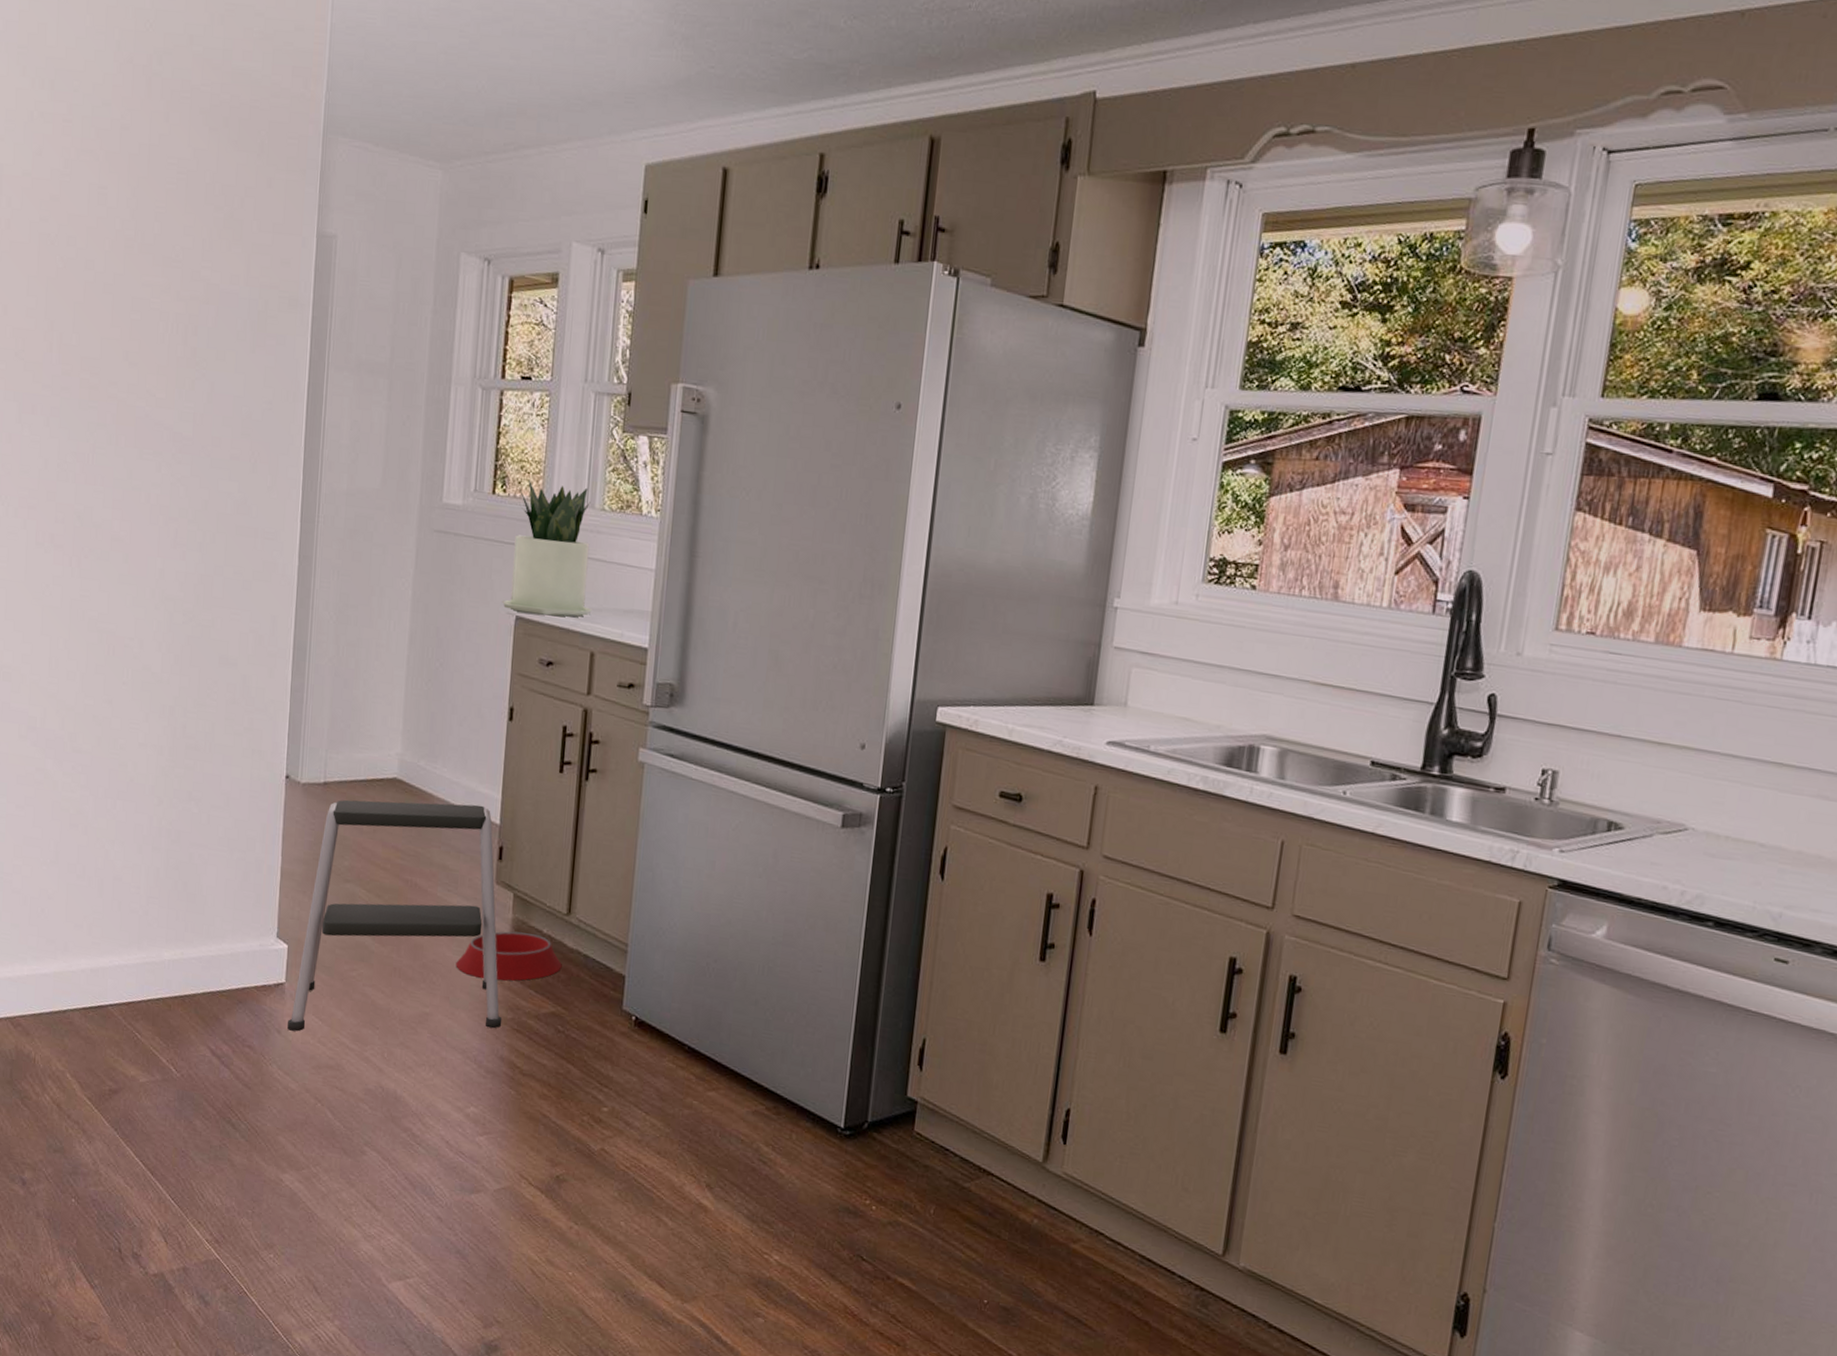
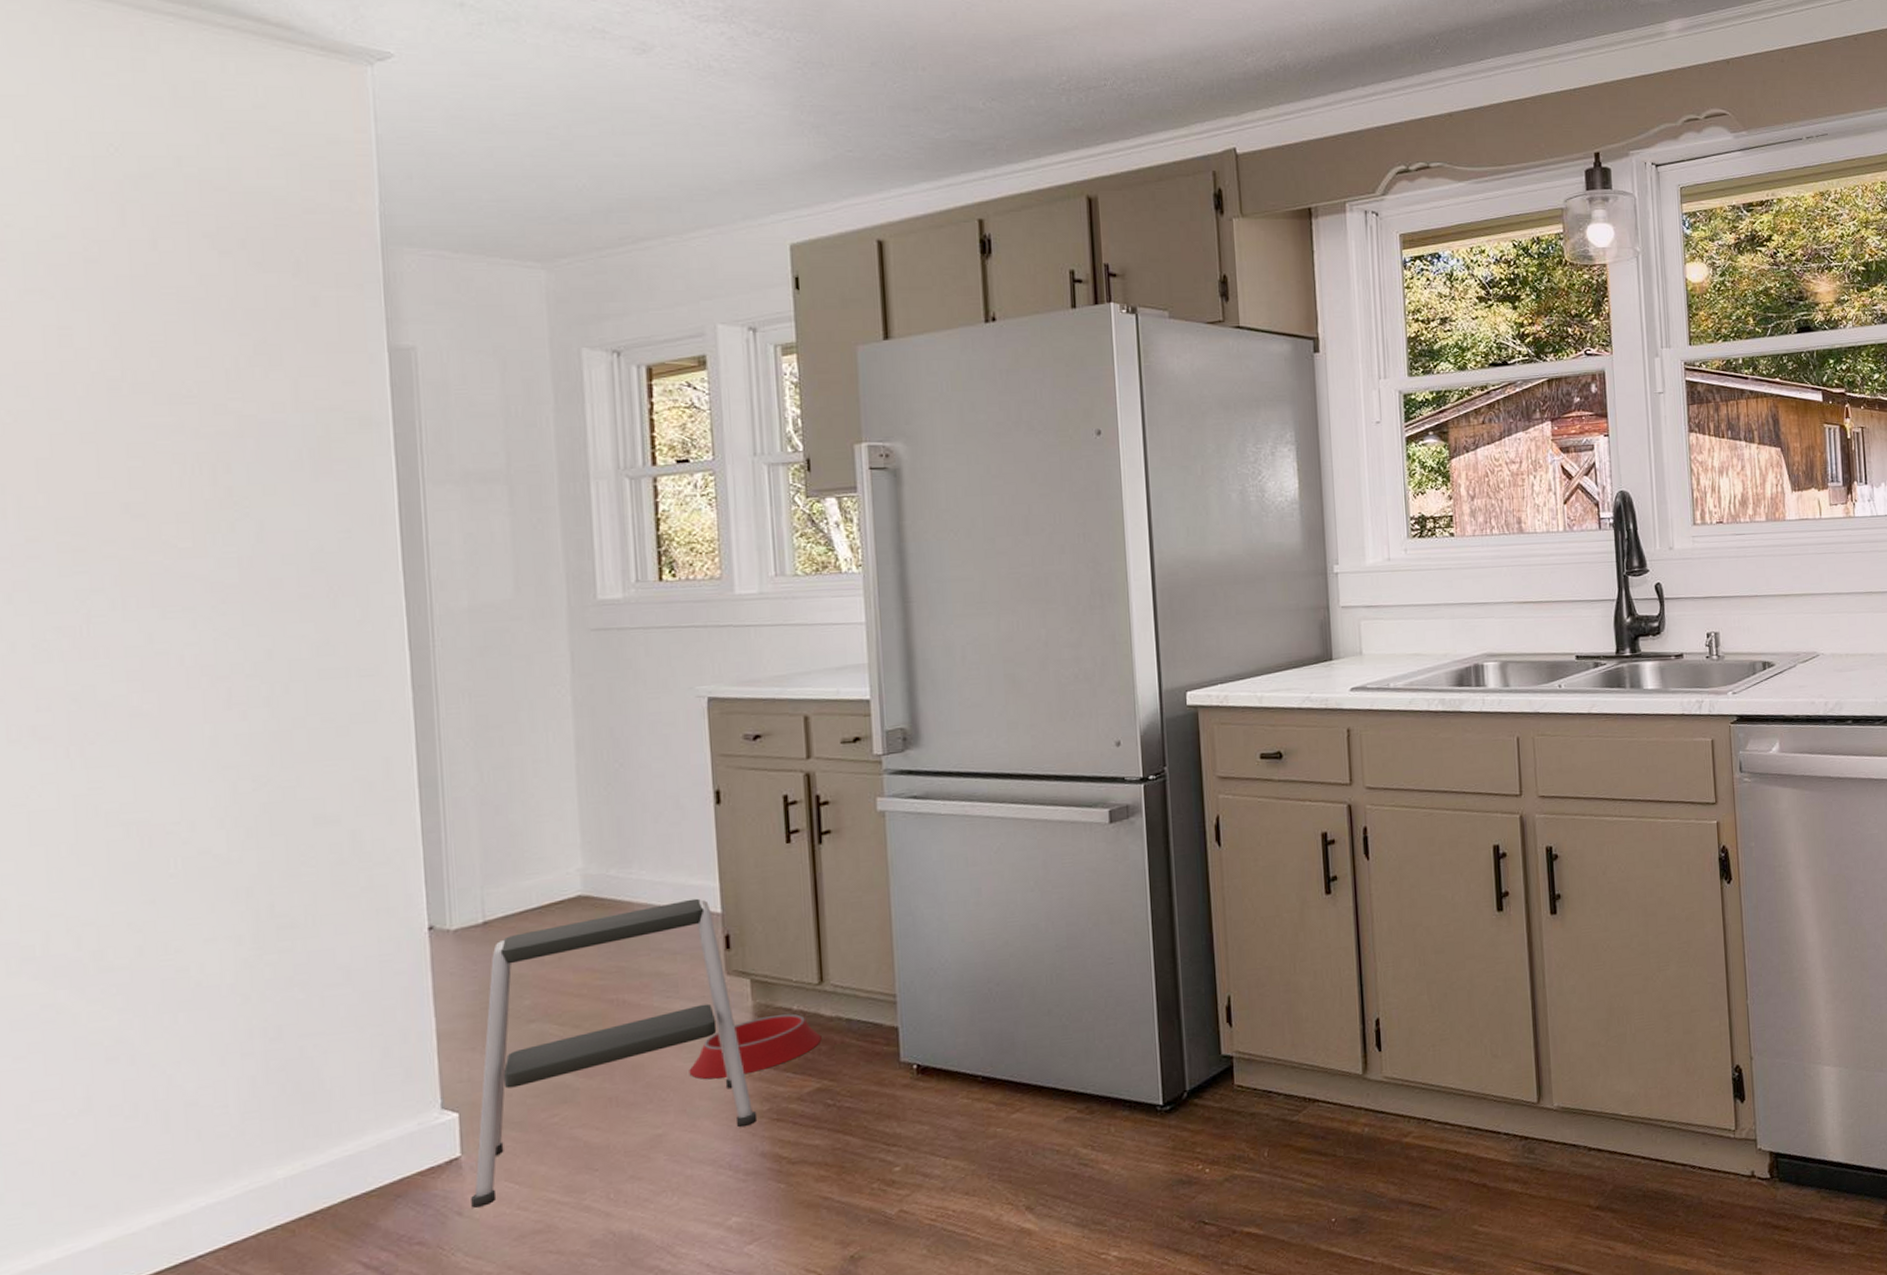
planter: present [501,481,592,618] -> none [687,557,799,693]

